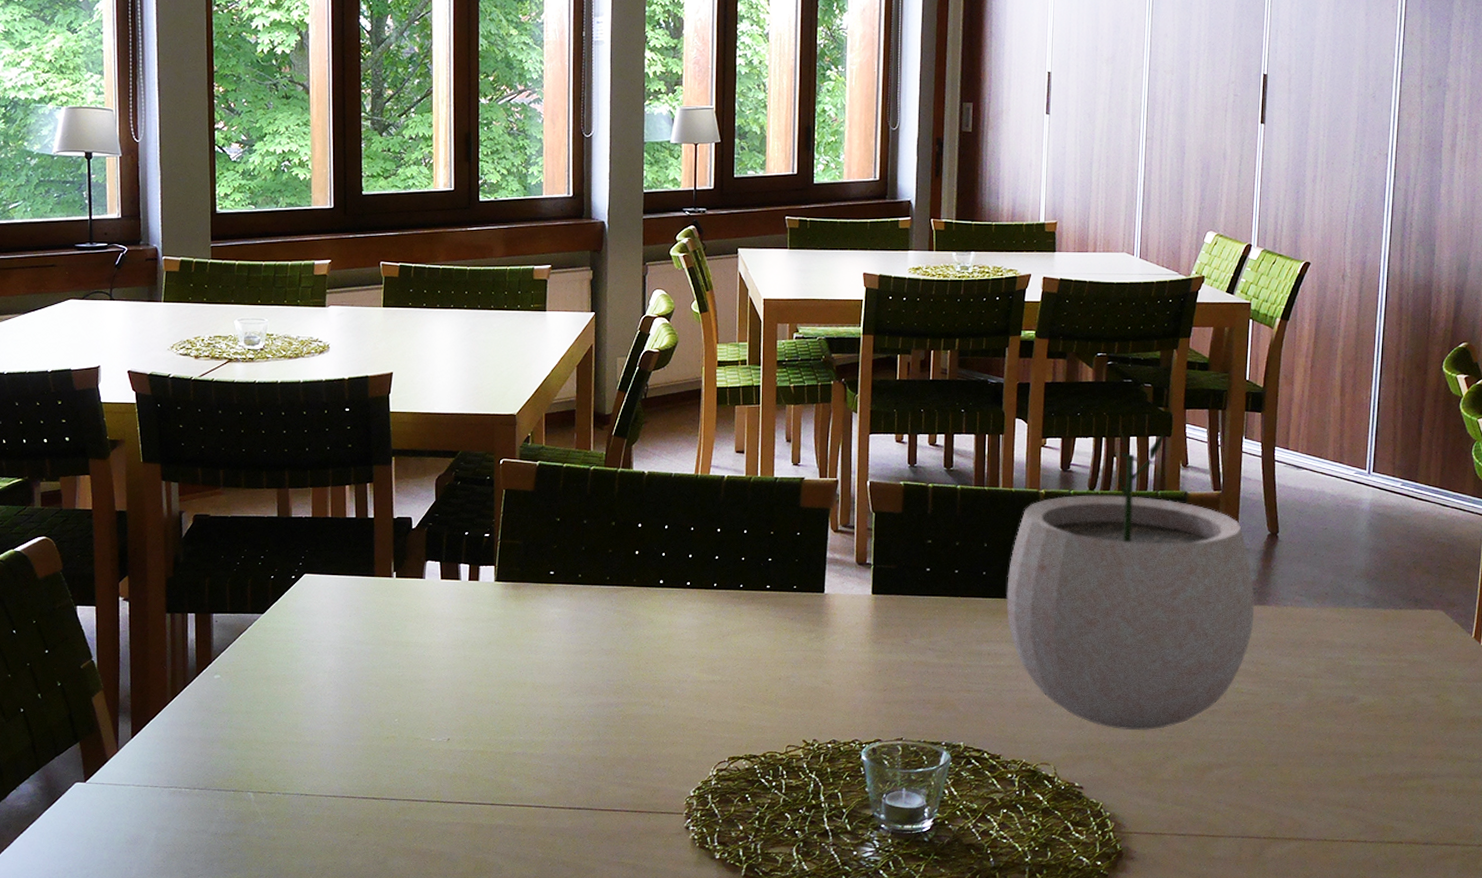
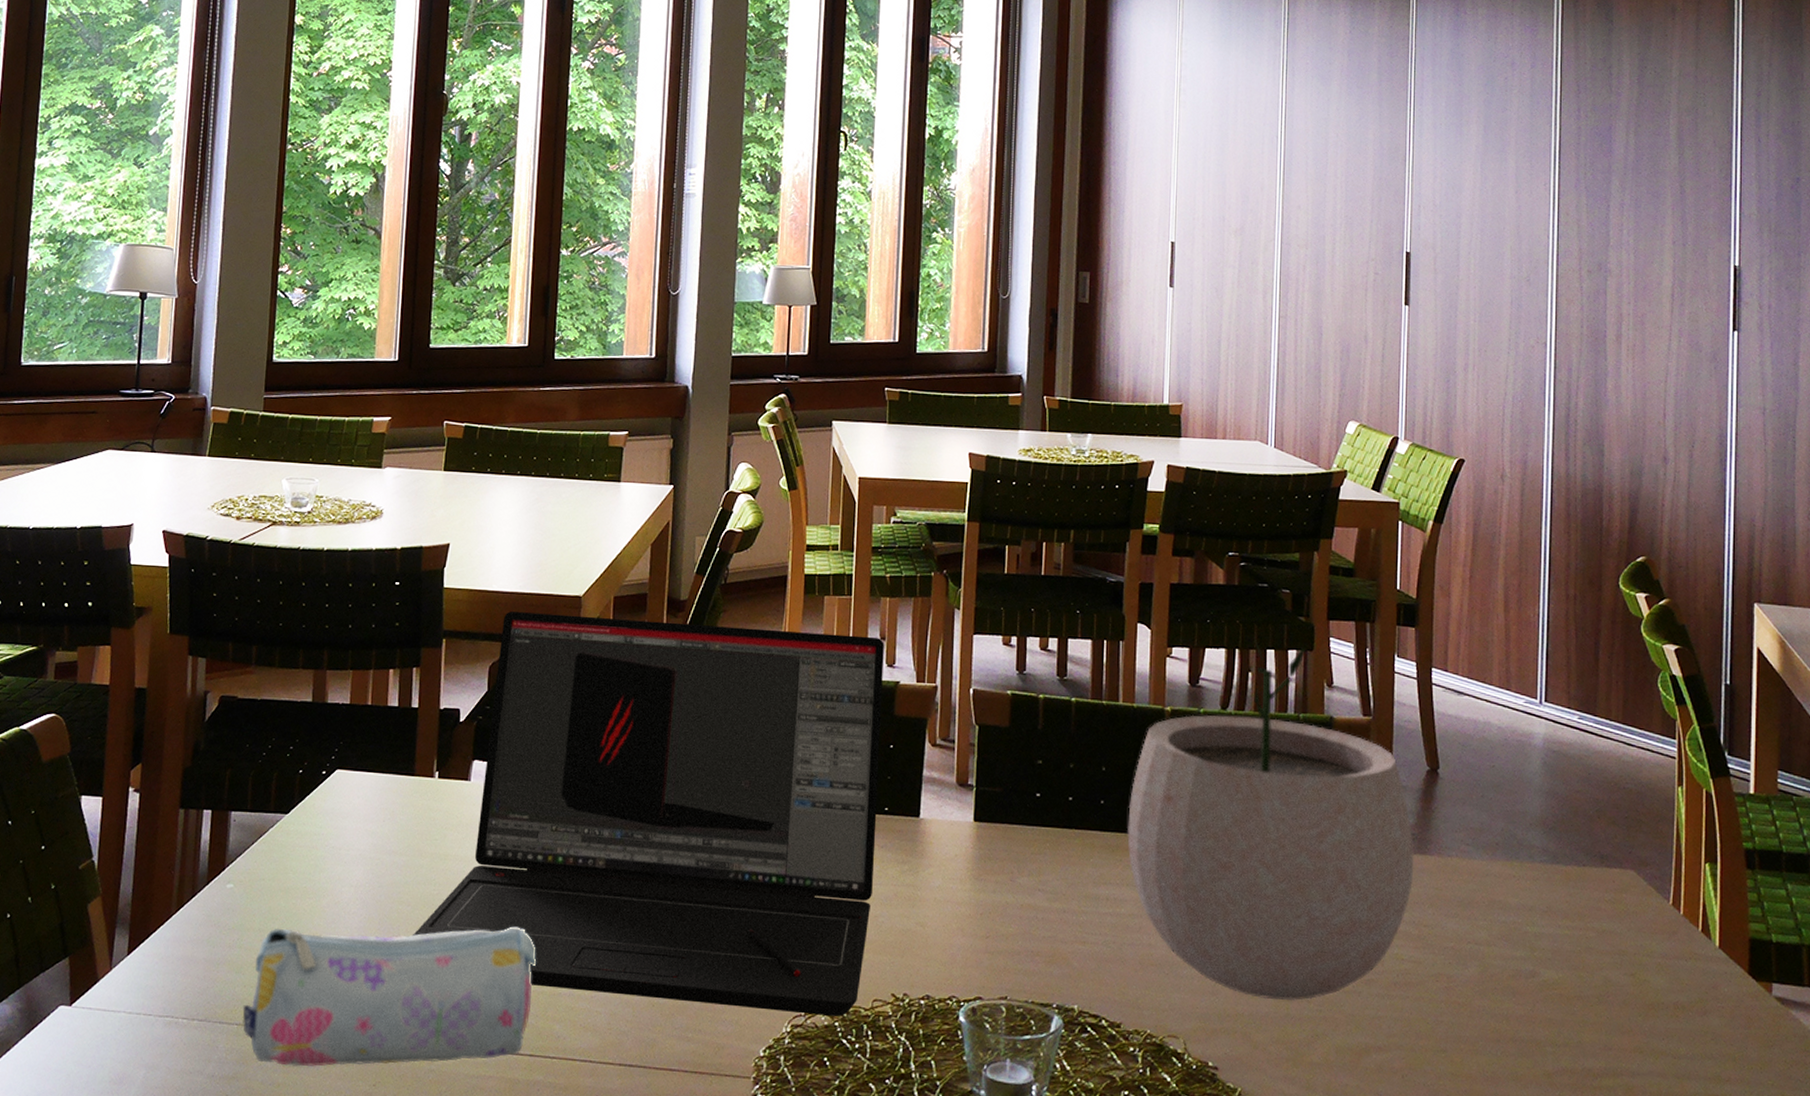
pencil case: none [237,699,493,823] -> present [242,926,537,1067]
laptop: none [383,430,790,761] -> present [413,611,884,1017]

